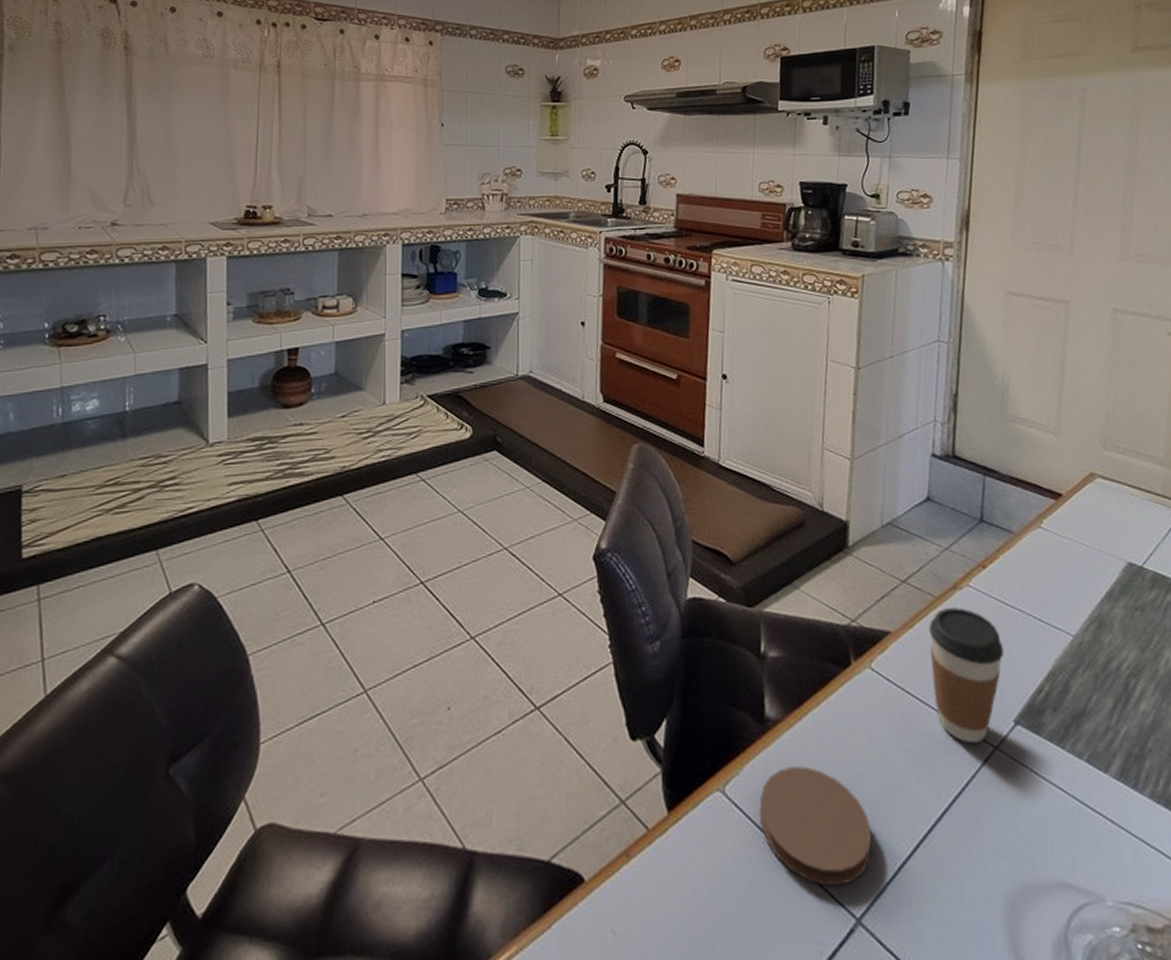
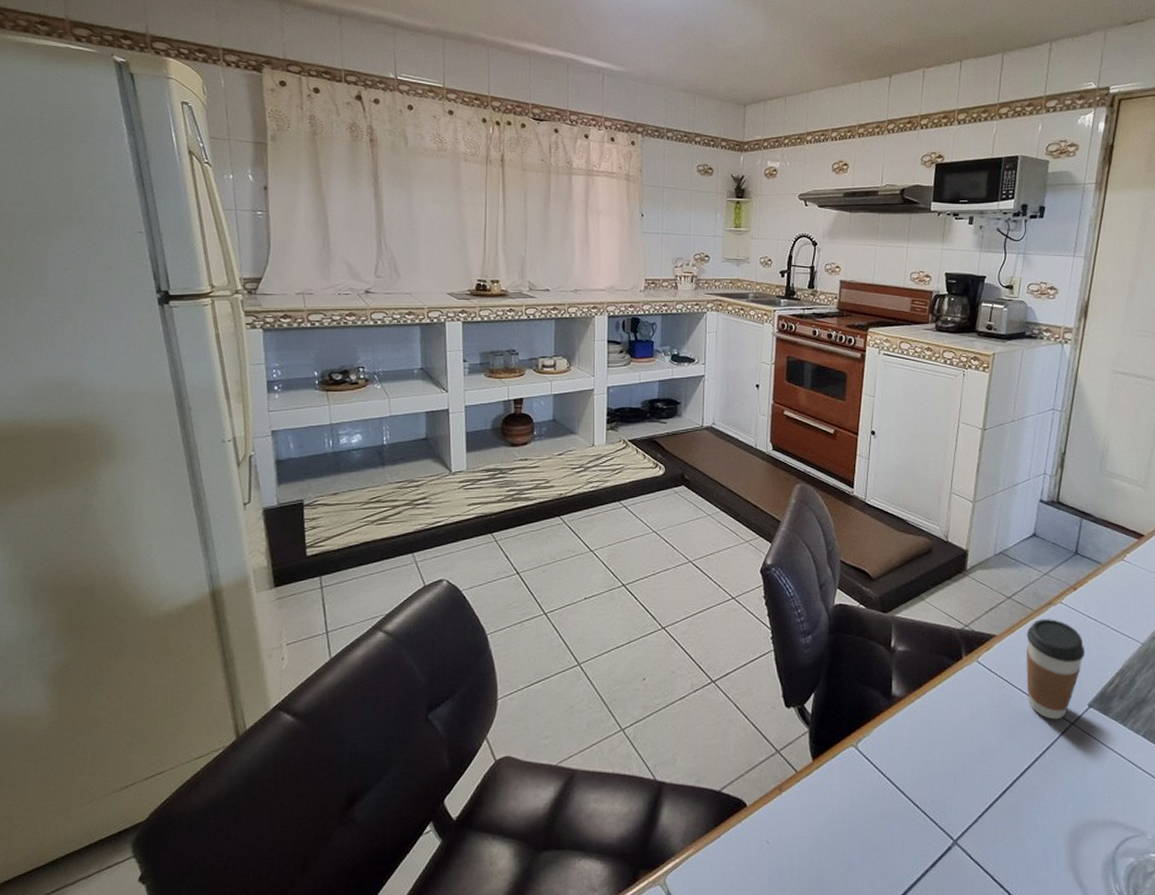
coaster: present [759,766,872,887] -> none [884,731,970,817]

